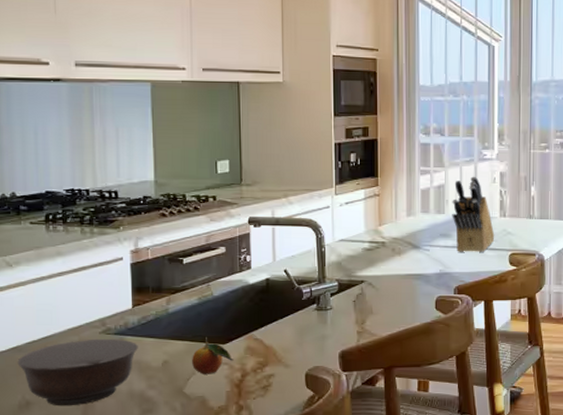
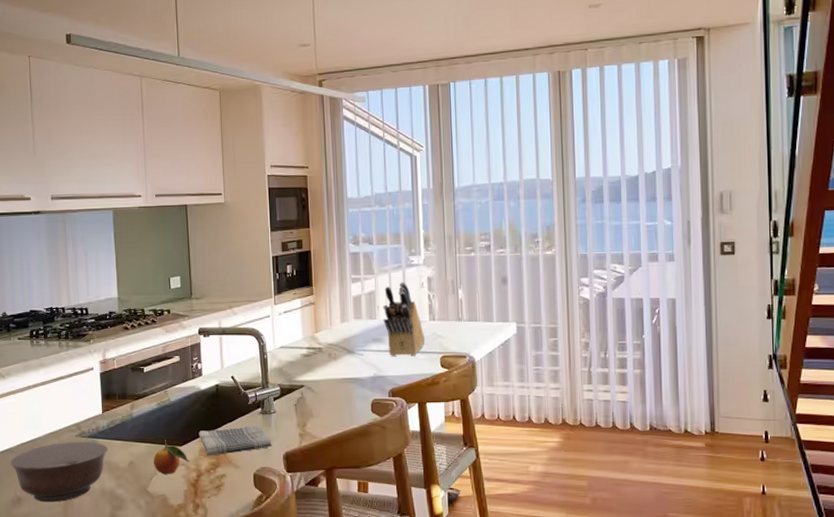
dish towel: none [245,322,327,355] -> present [198,425,272,456]

